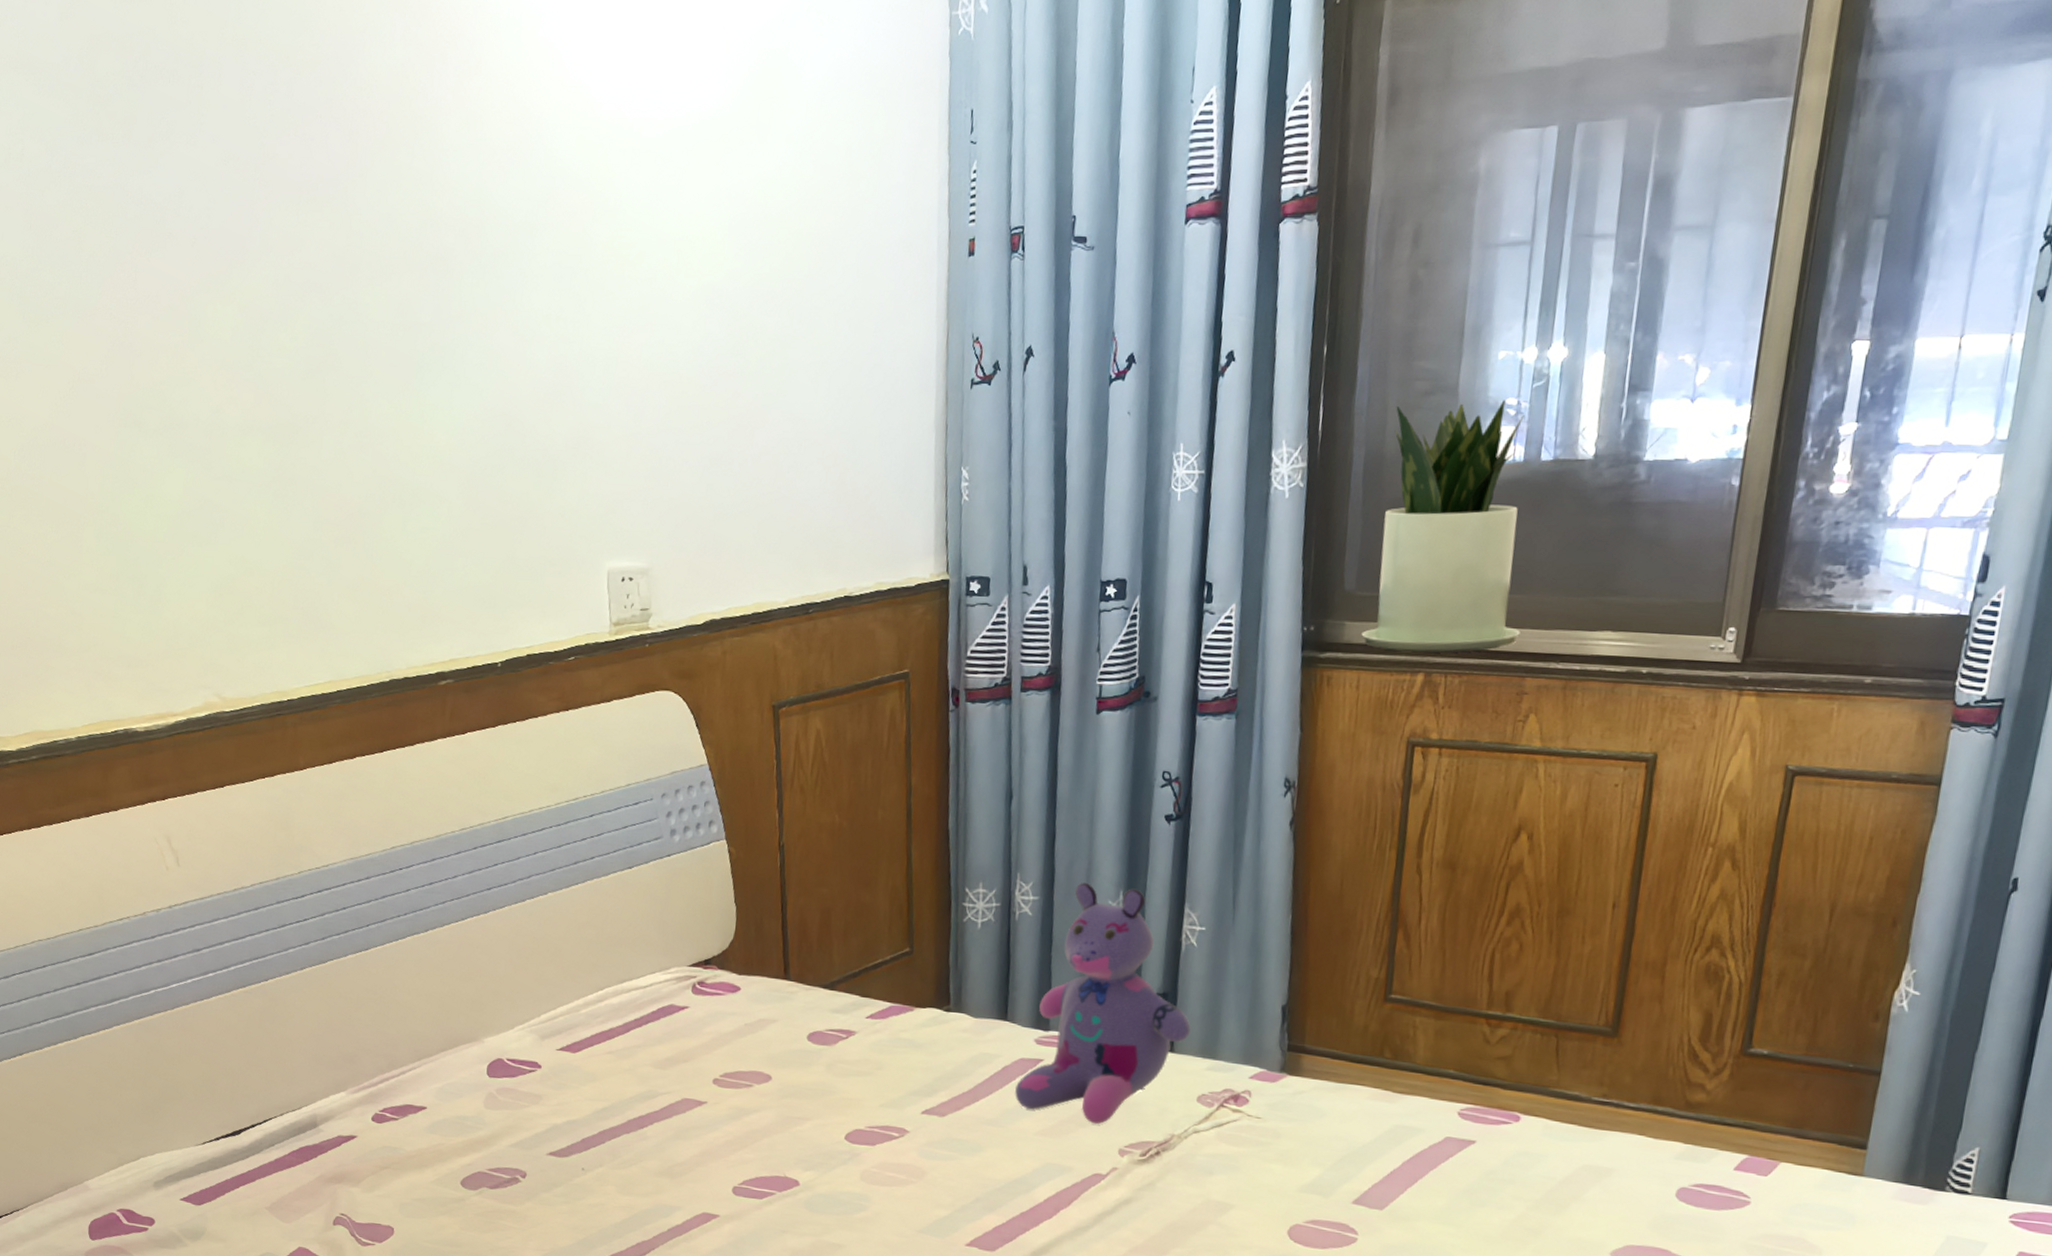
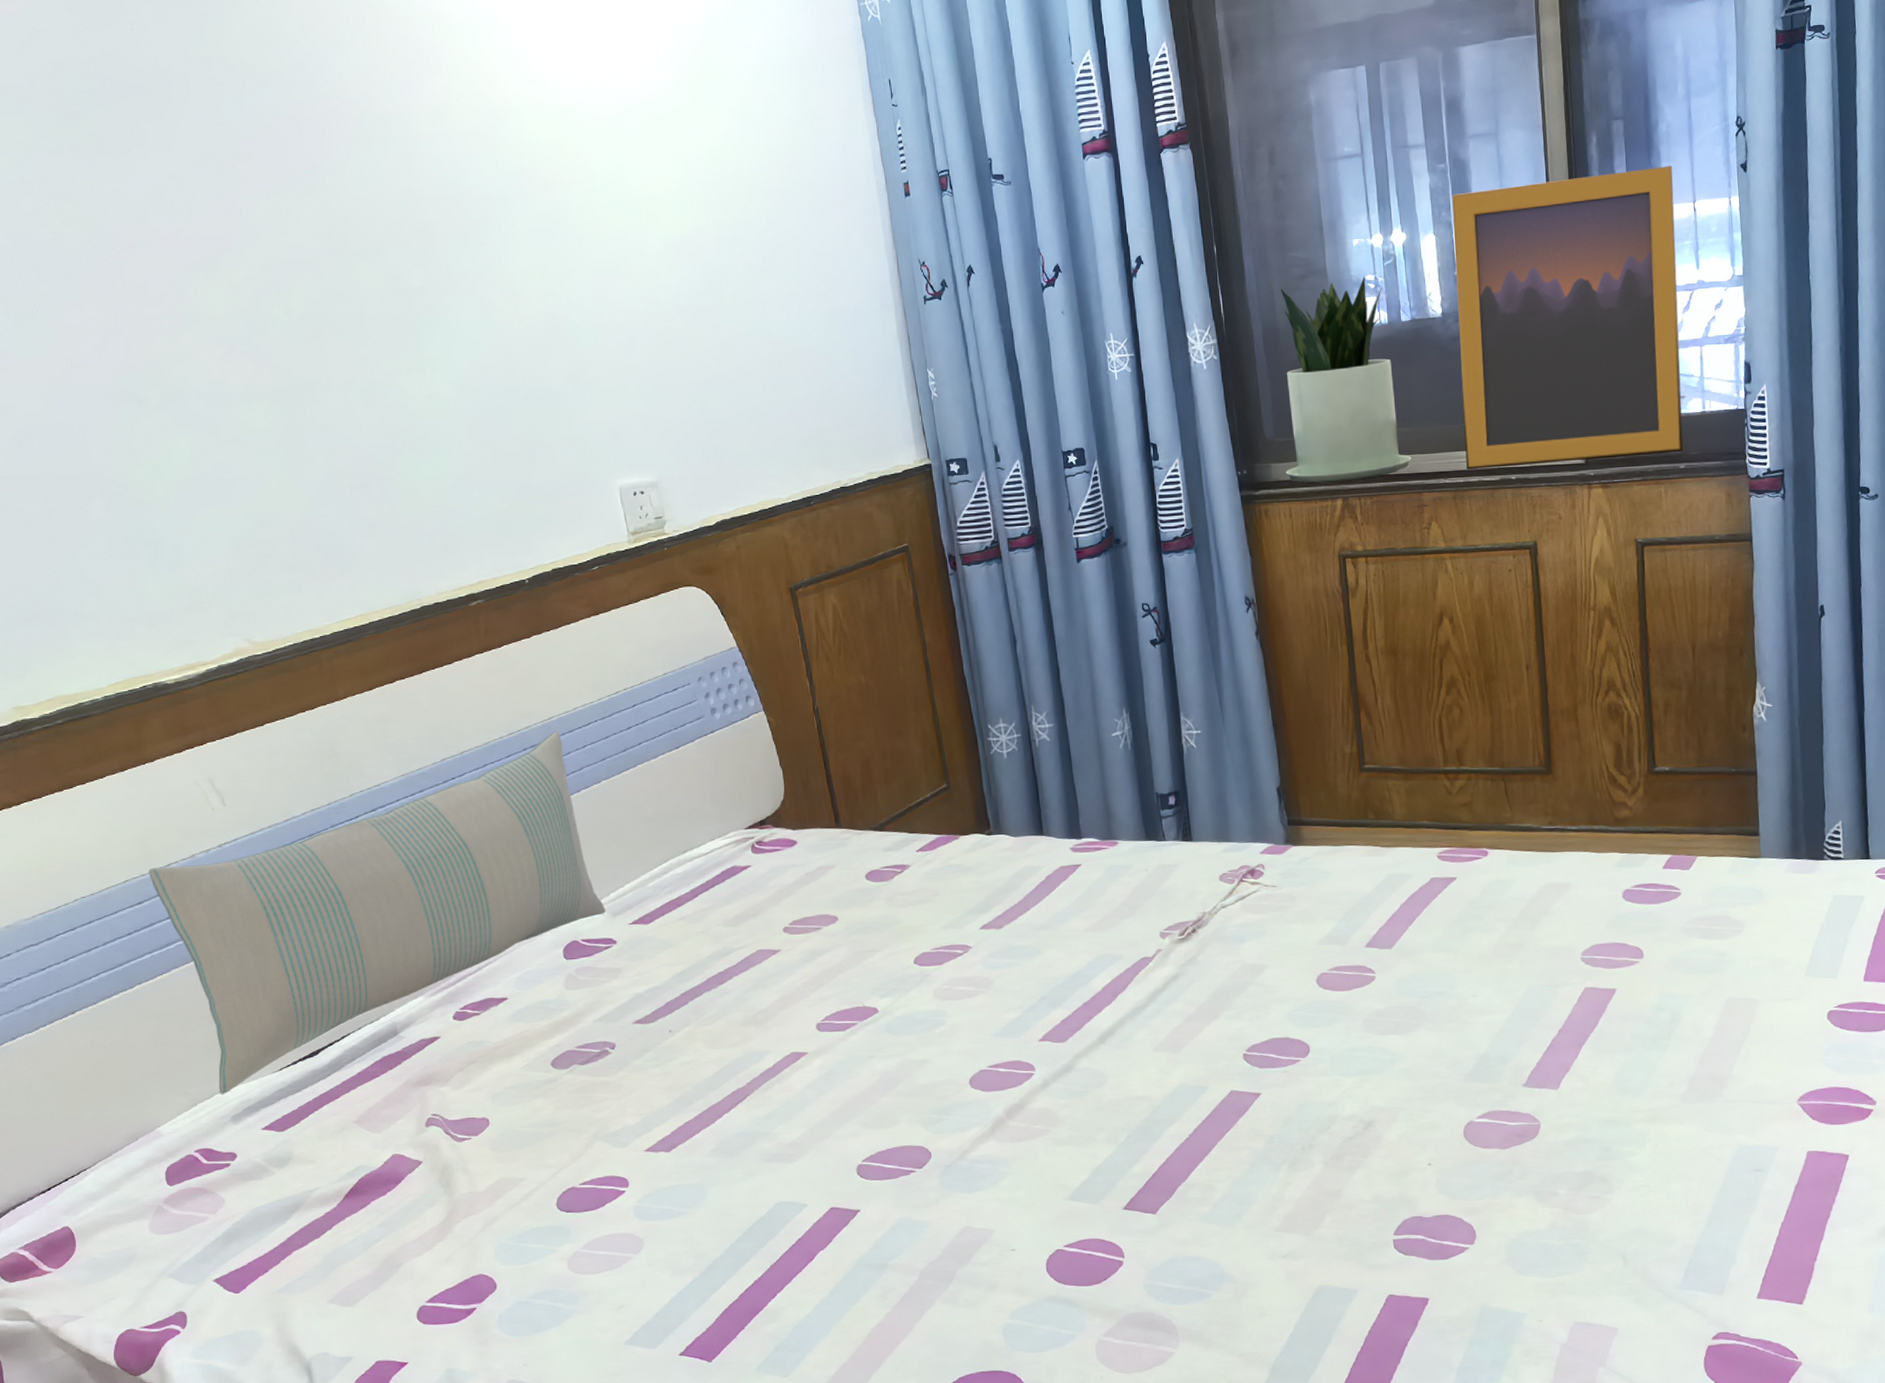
pillow: none [102,832,536,1160] -> present [149,731,606,1095]
toy: present [1014,882,1191,1125] -> none [1059,705,1204,914]
picture frame: none [1586,285,1942,662] -> present [1452,166,1684,470]

